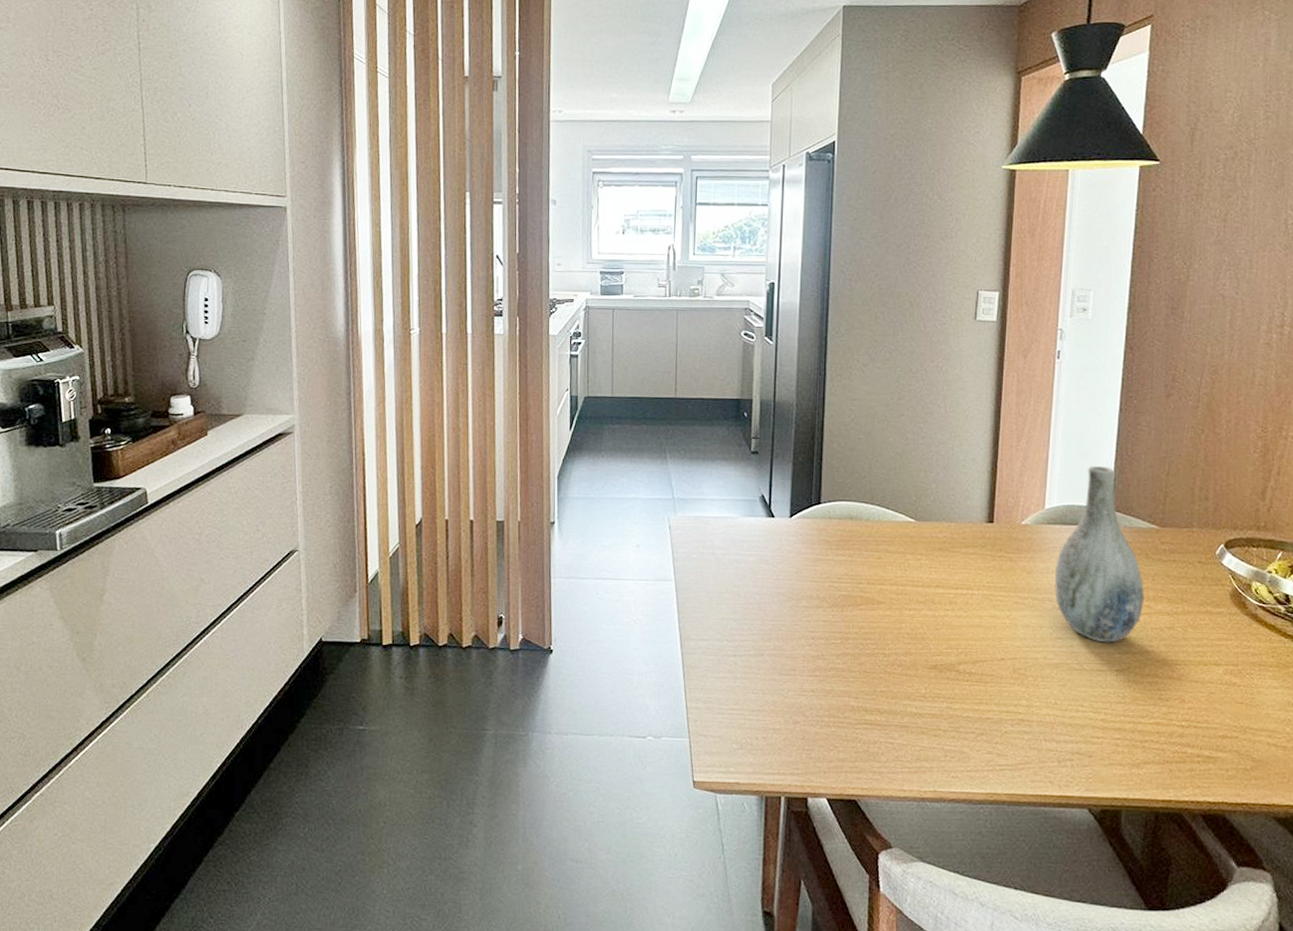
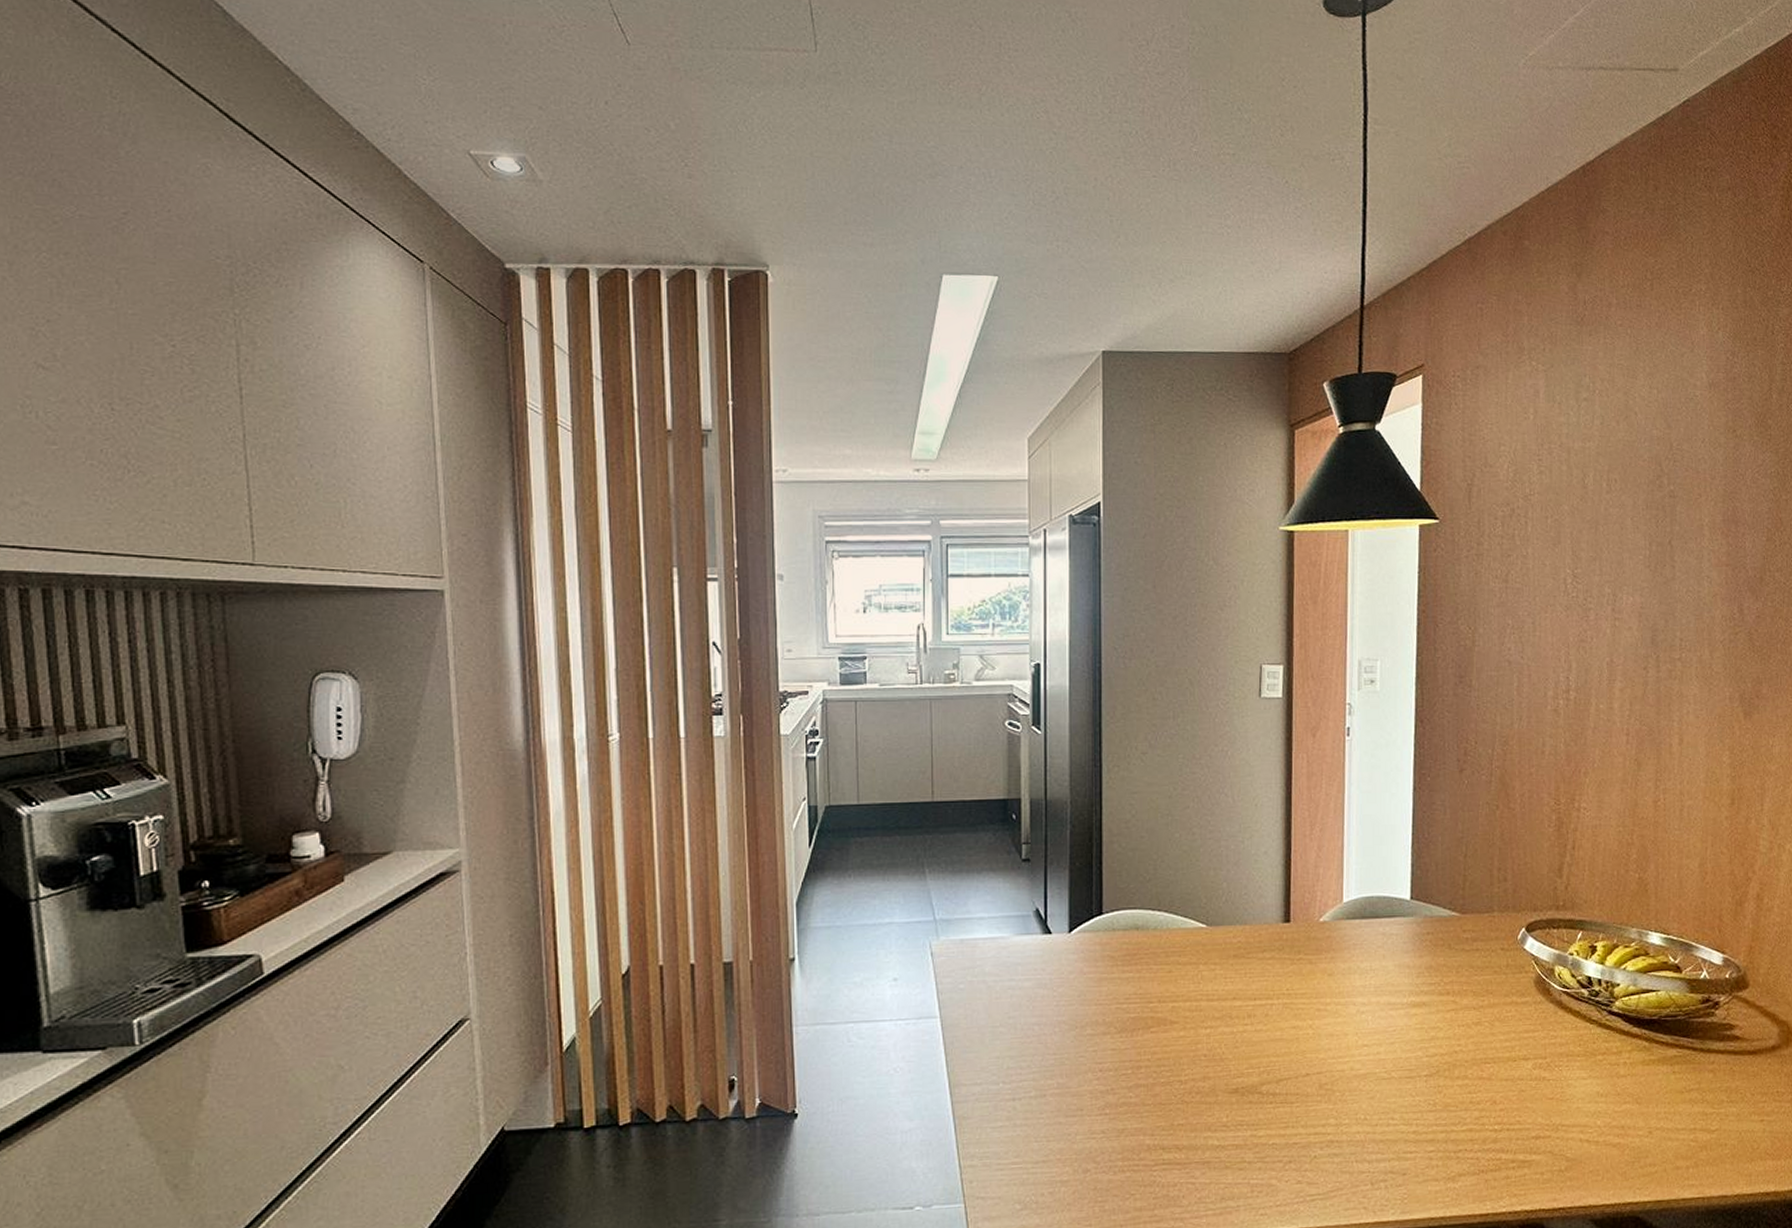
vase: present [1054,465,1145,643] -> none [1356,851,1450,1046]

